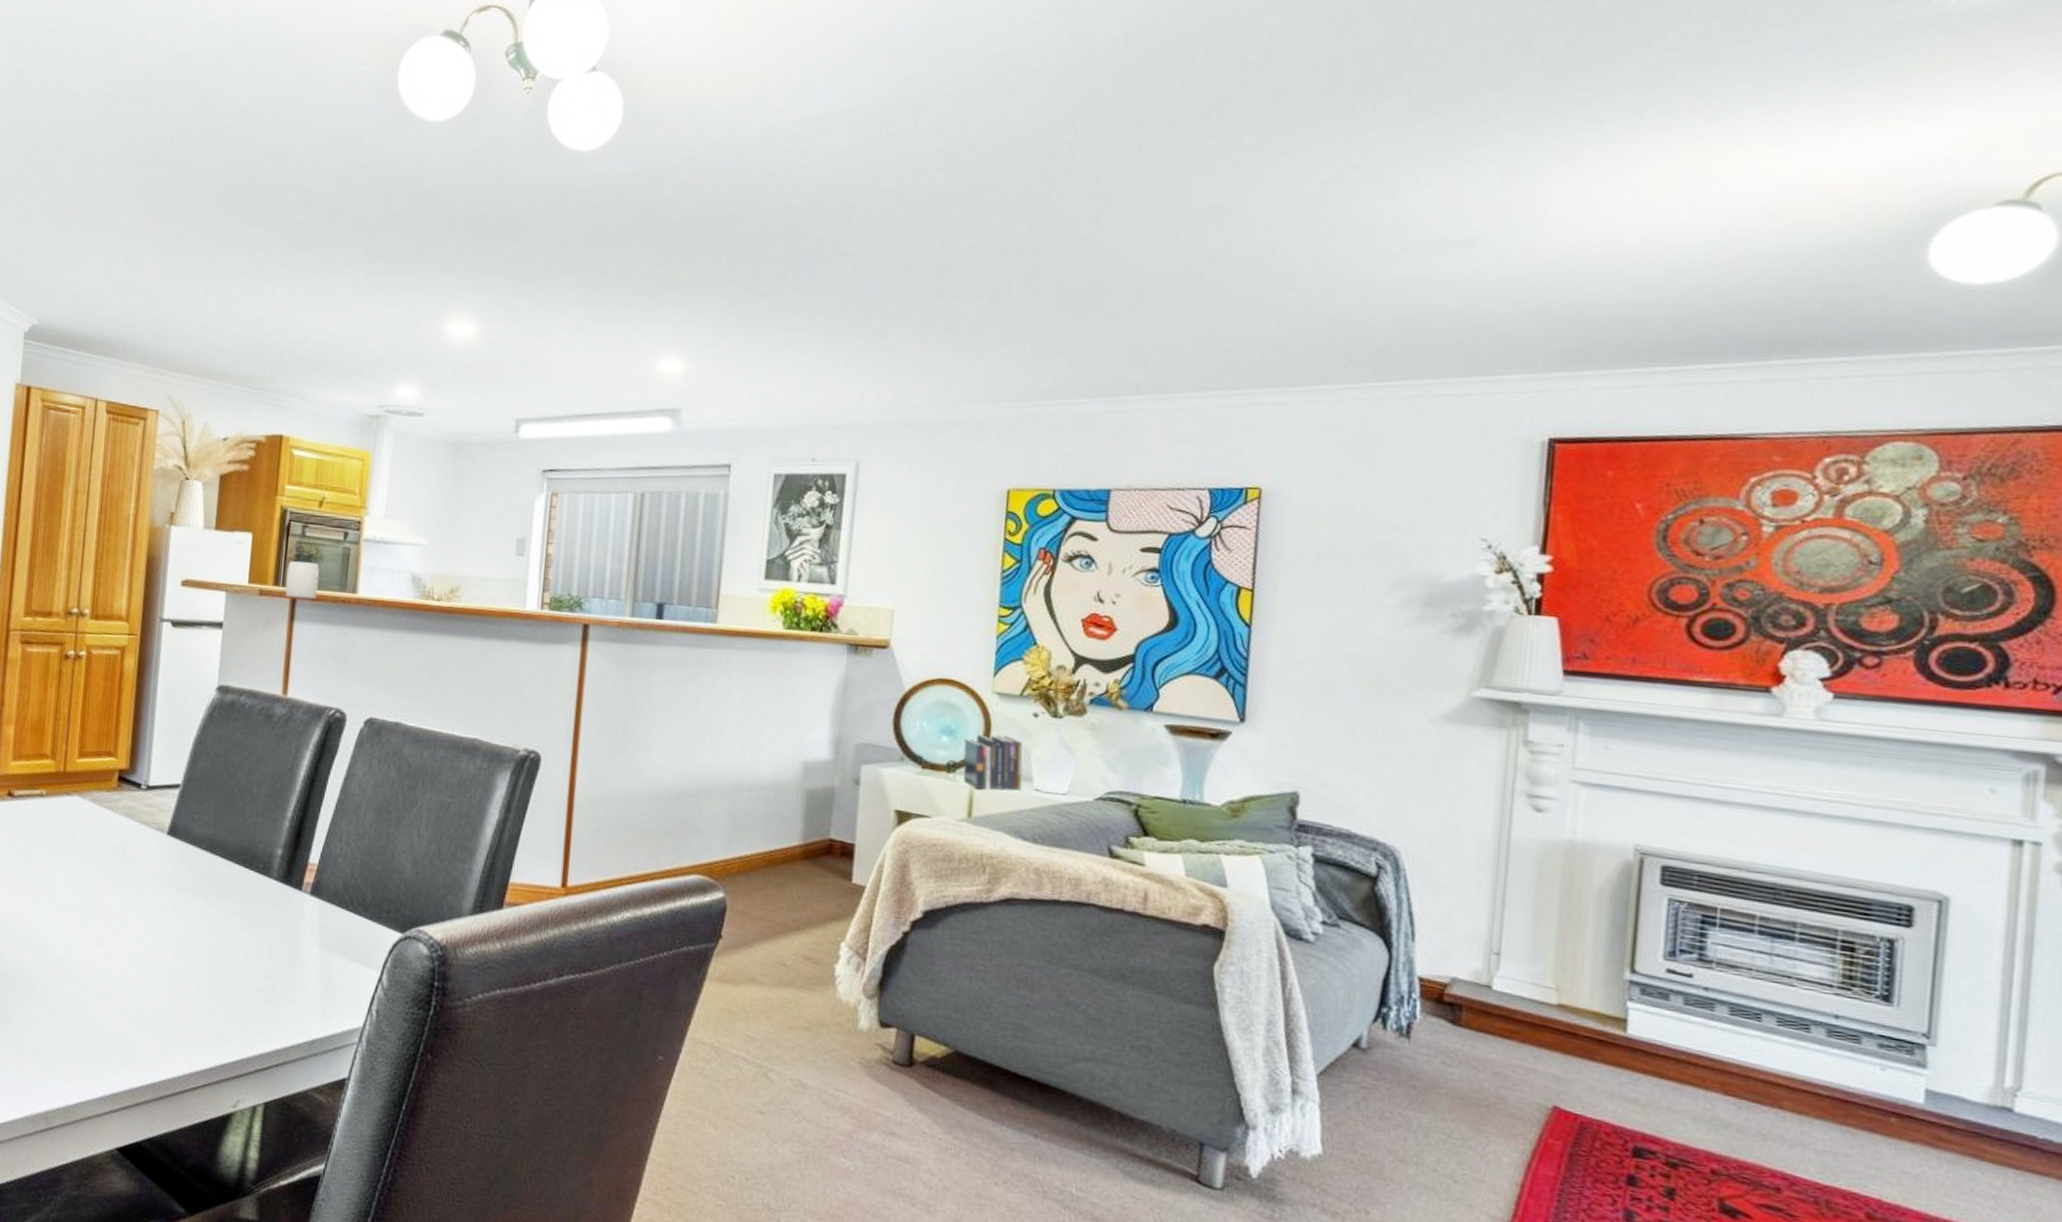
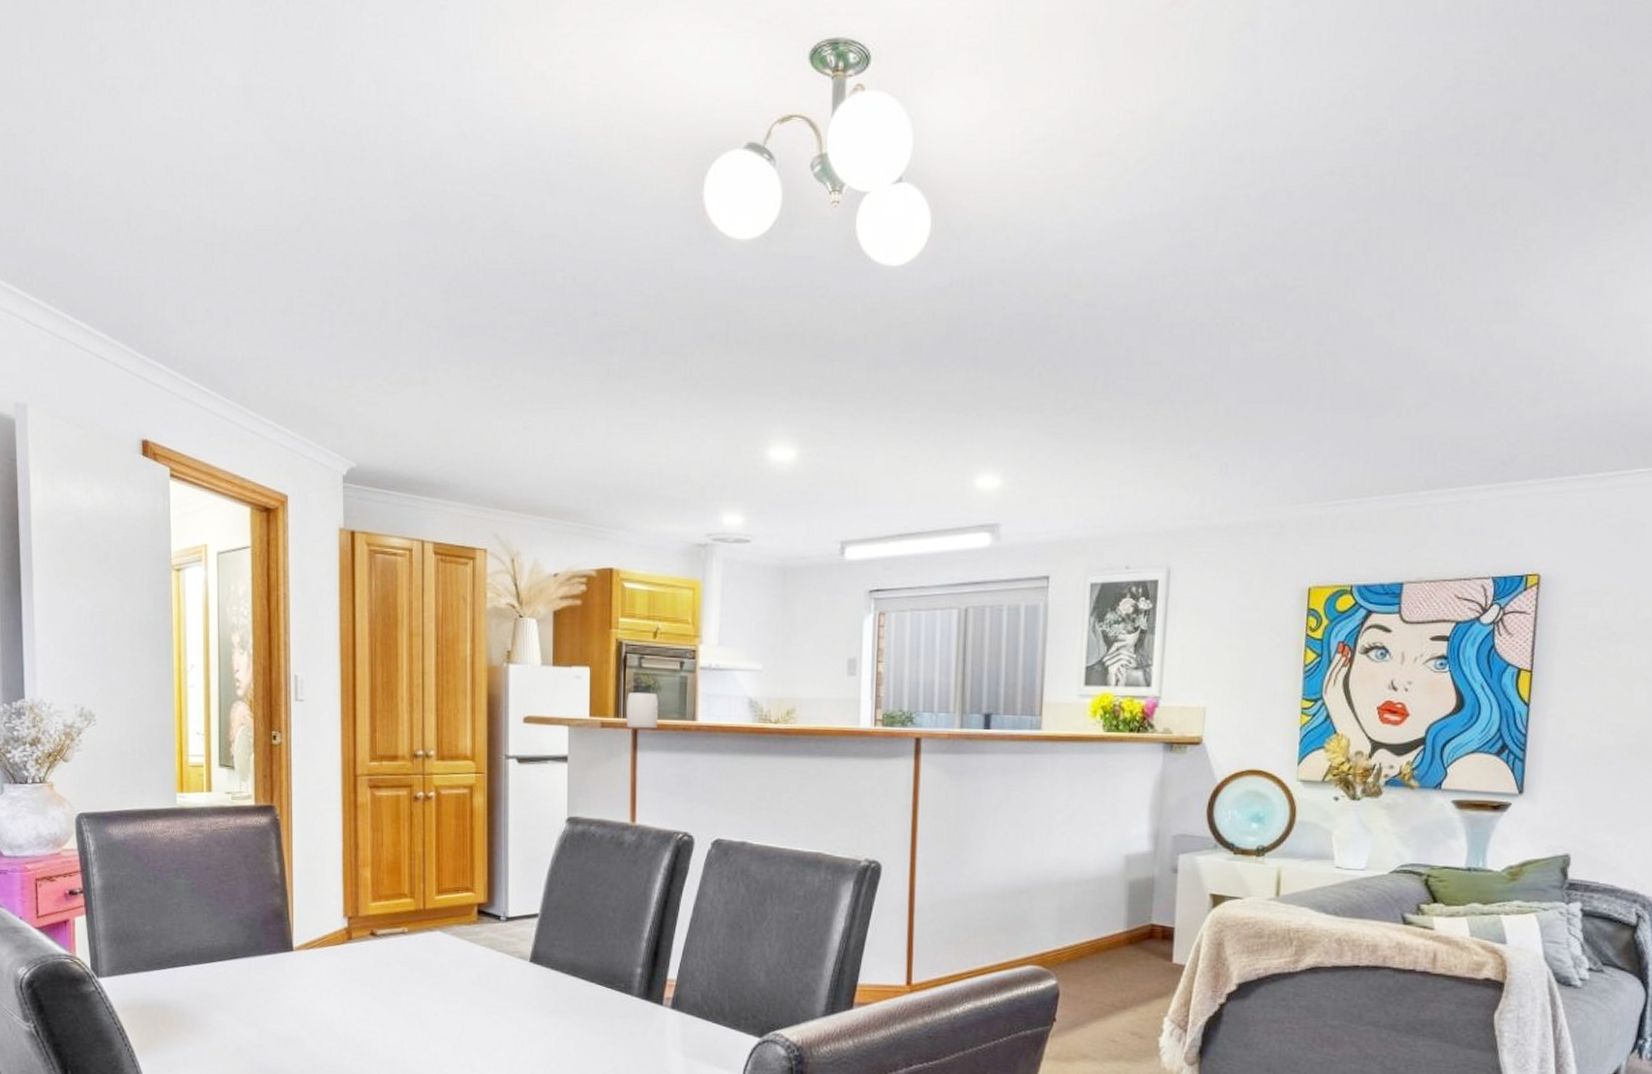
books: present [963,734,1023,791] -> none [1271,819,1325,871]

